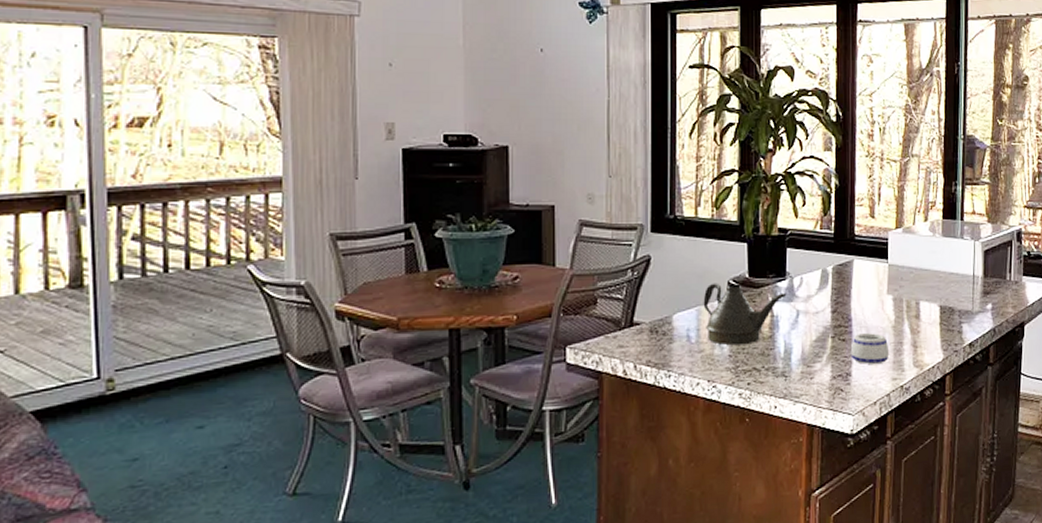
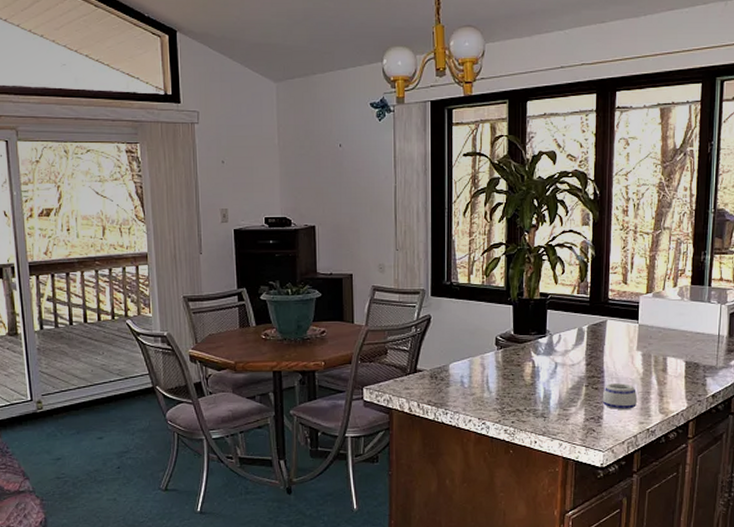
teapot: present [703,283,787,346] -> none [474,338,547,390]

